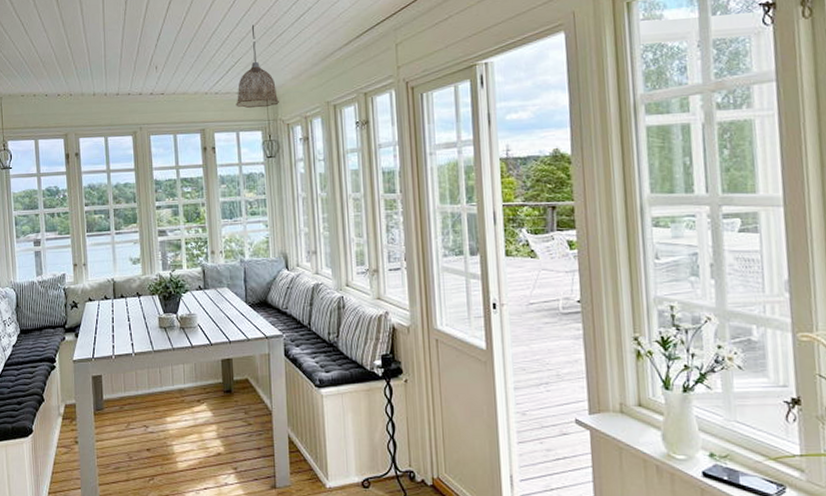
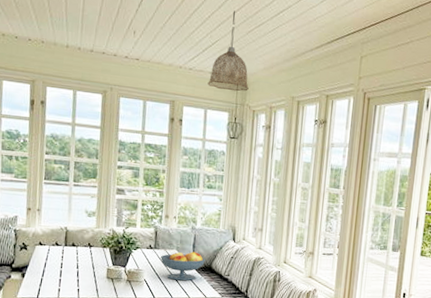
fruit bowl: none [212,287,259,321] -> present [160,251,205,281]

